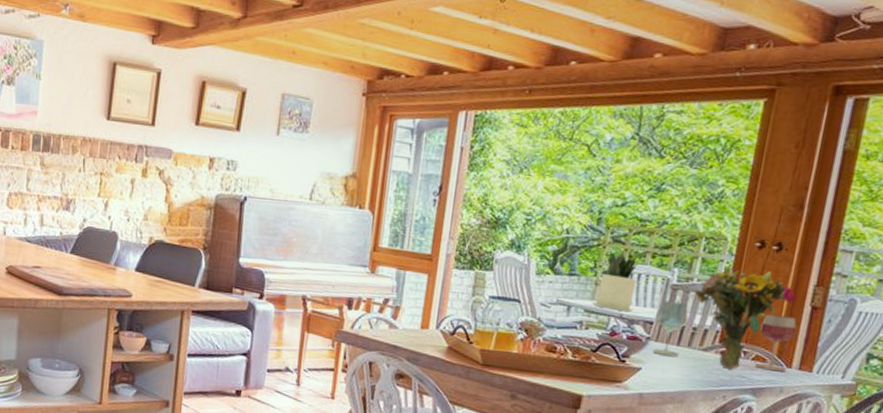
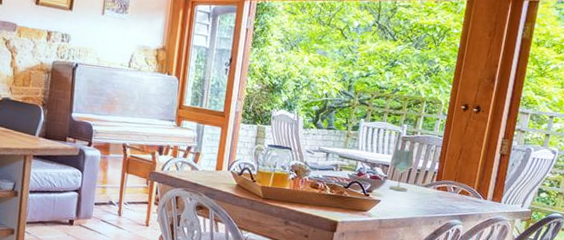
planter: present [592,250,641,313] -> none [344,110,380,158]
bouquet: present [694,266,797,370] -> none [418,123,490,201]
wineglass: present [755,314,797,372] -> none [462,159,490,203]

